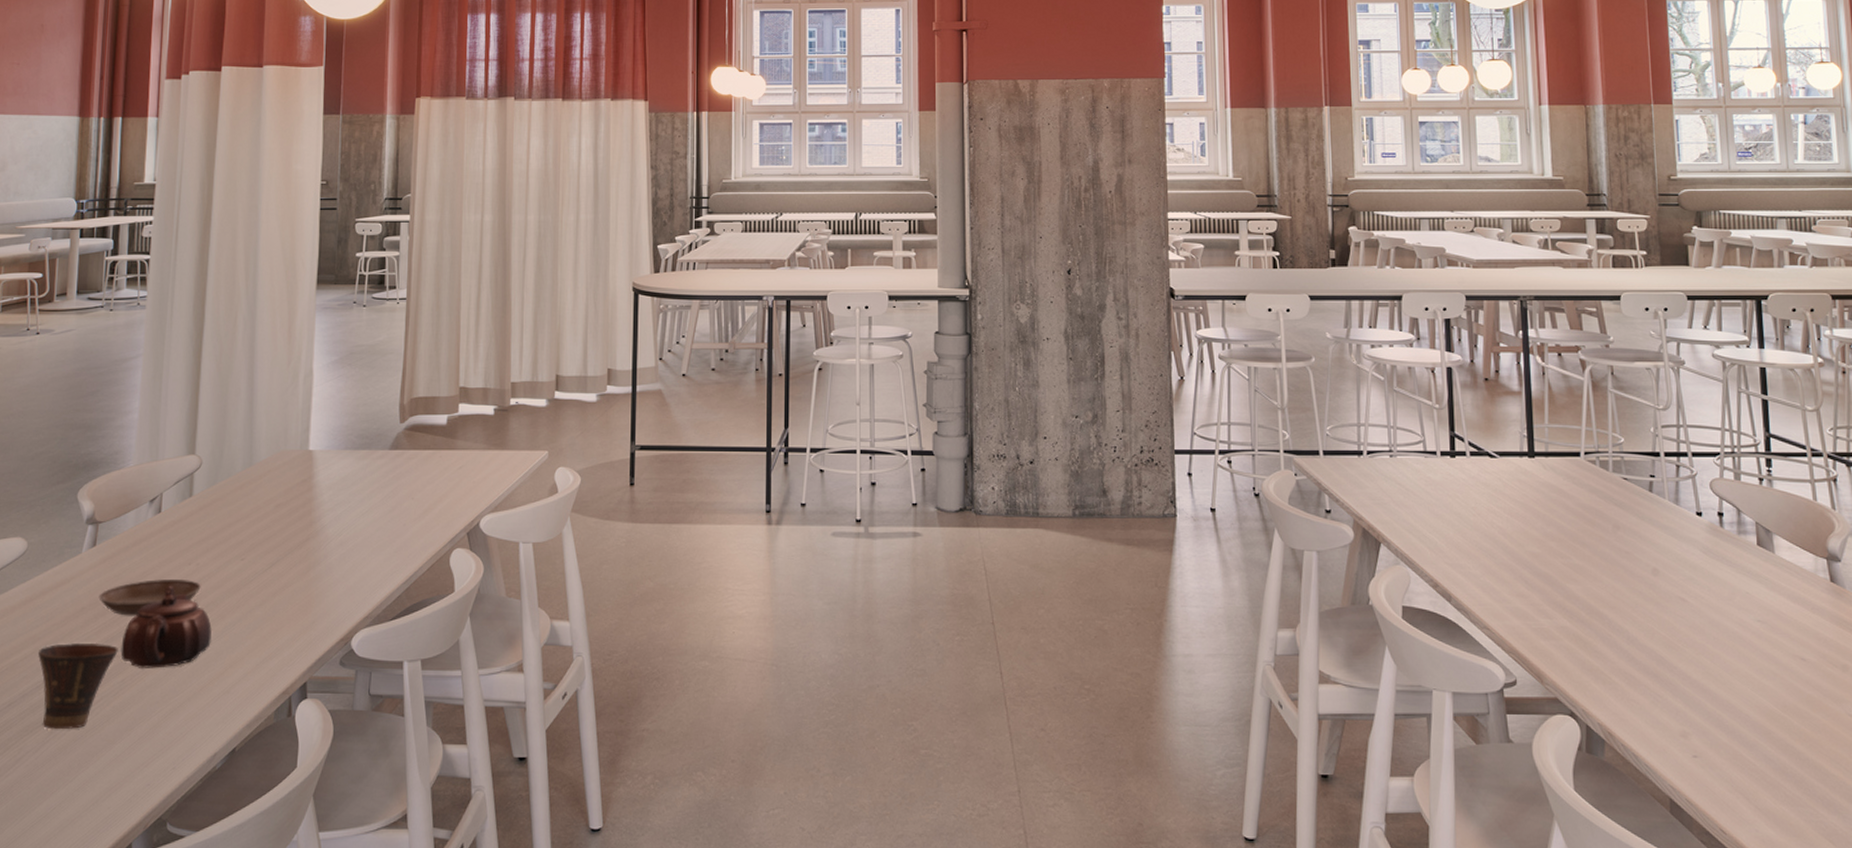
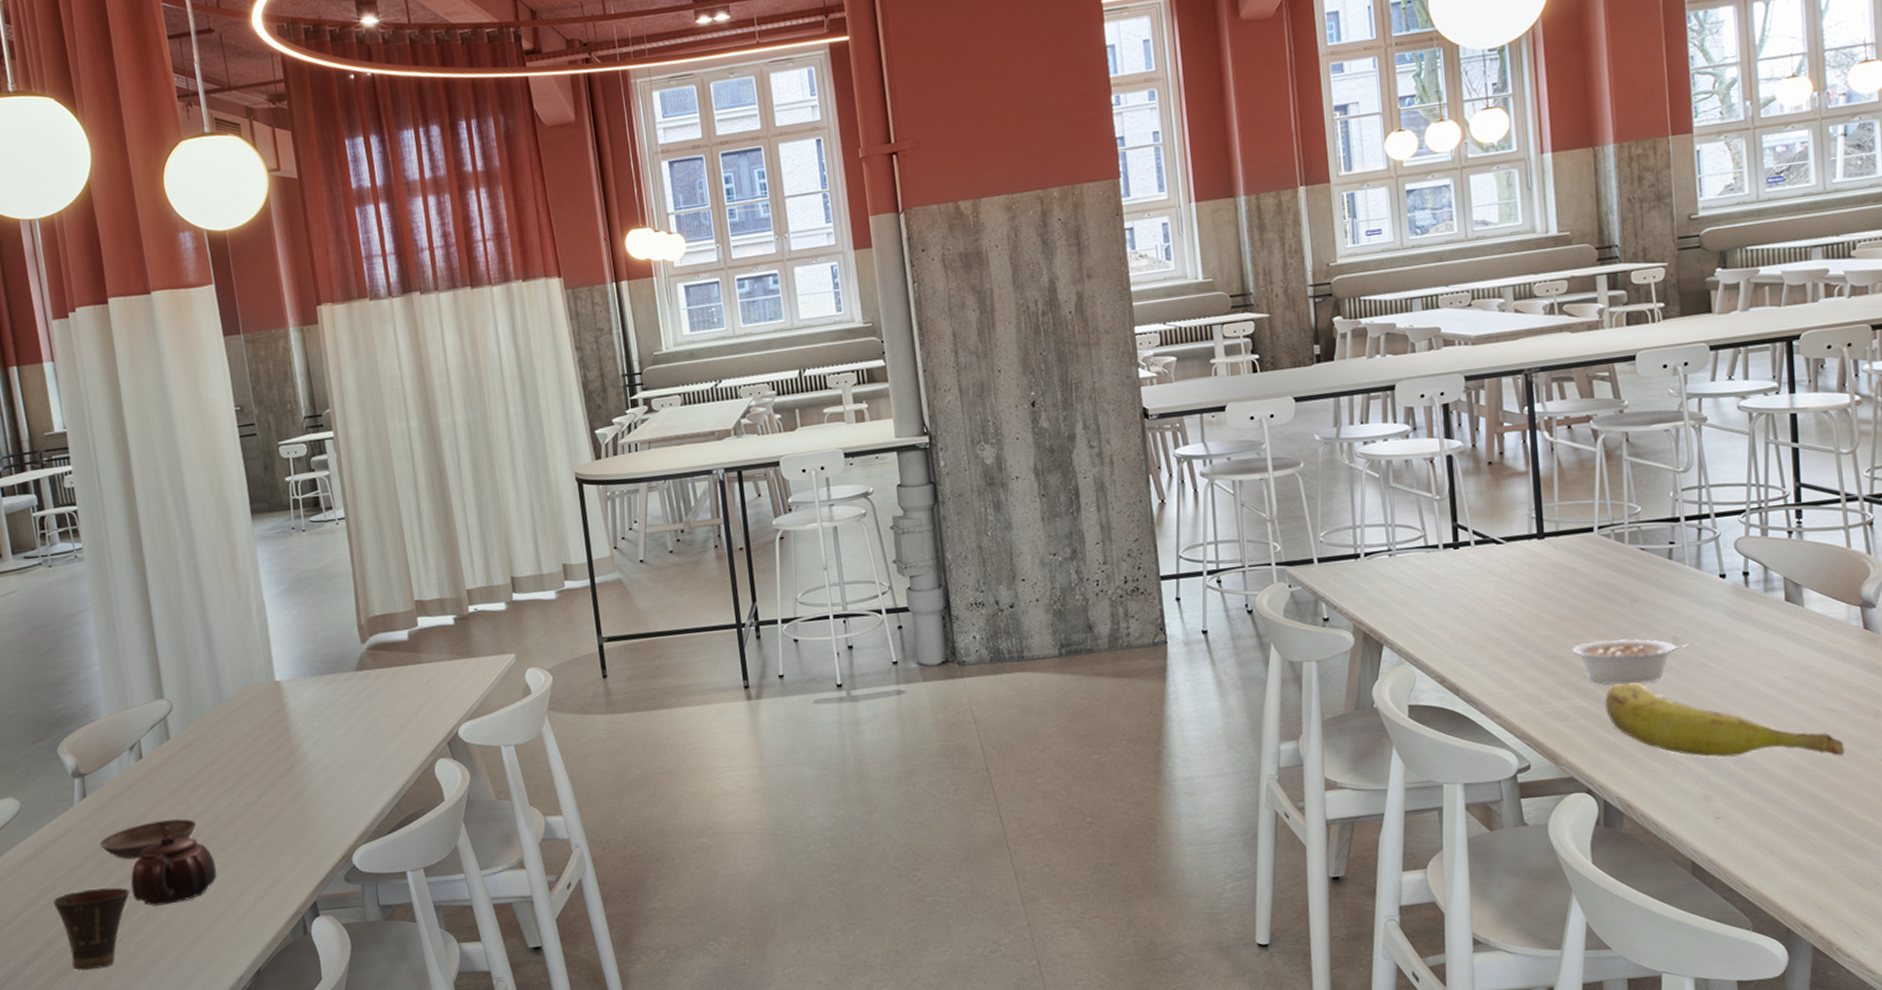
legume: none [1559,563,1673,611] -> present [1573,638,1694,685]
banana: none [1588,609,1816,708] -> present [1604,682,1846,757]

